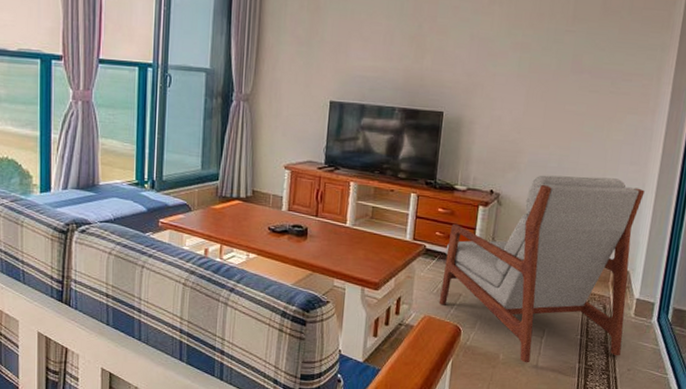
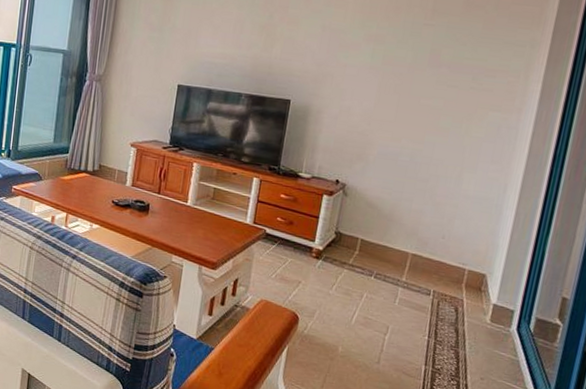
armchair: present [438,175,645,363] -> none [276,168,507,363]

